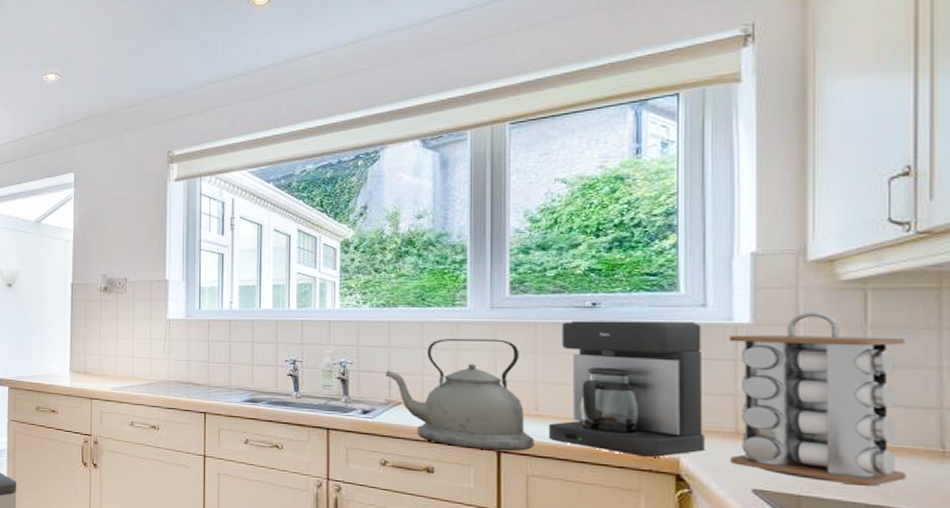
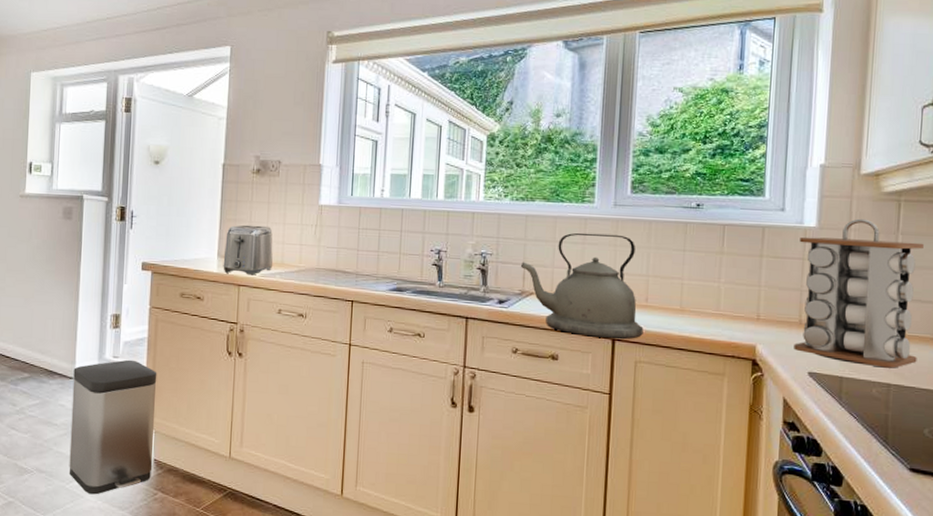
toaster: none [75,340,124,389] -> present [223,224,273,276]
coffee maker: present [548,320,705,458] -> none [654,219,780,346]

